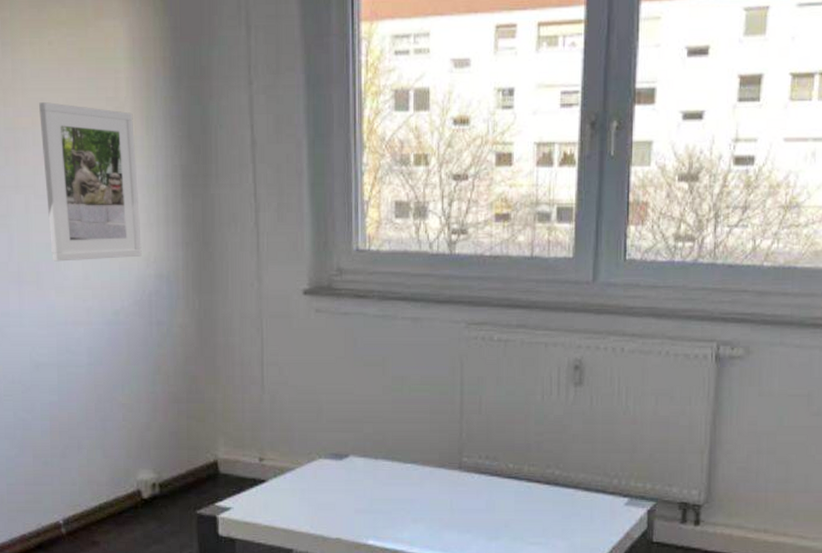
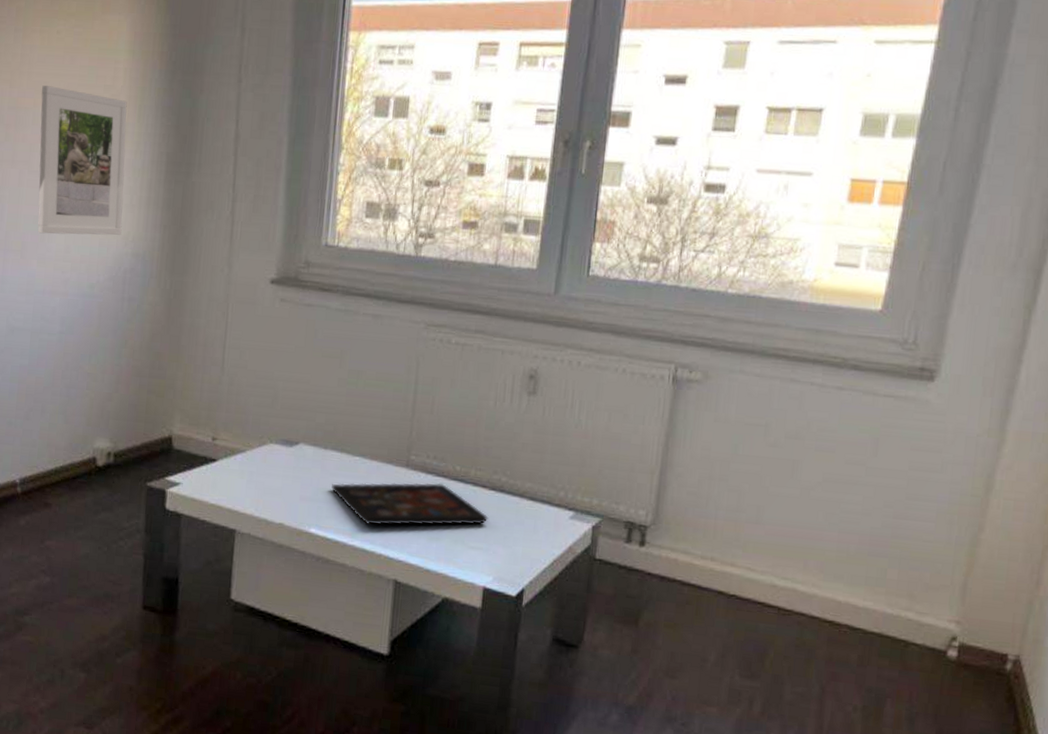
decorative tray: none [386,482,545,532] -> present [331,482,488,526]

